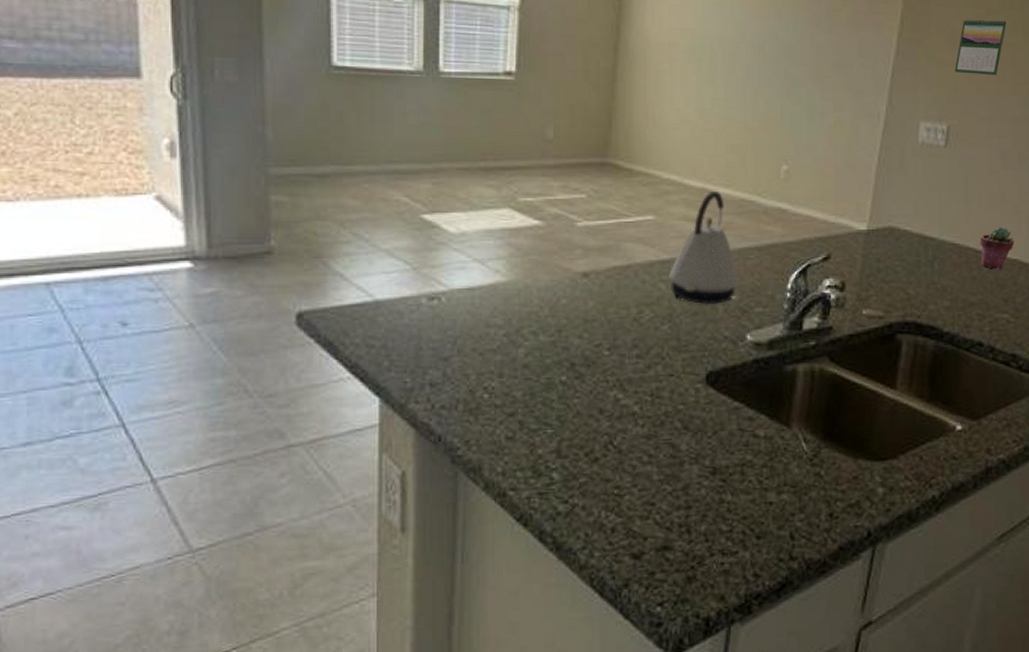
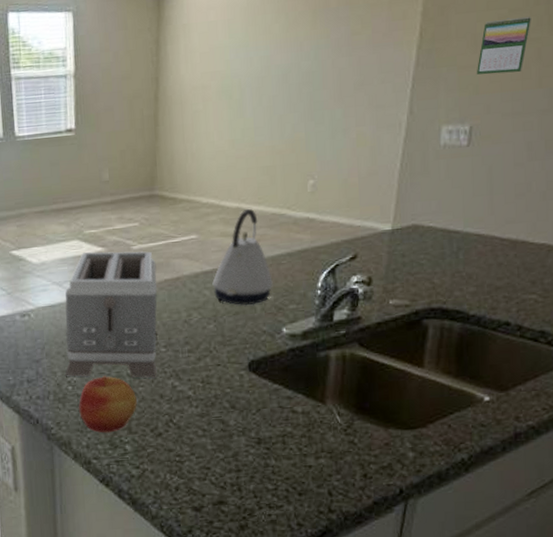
toaster: none [480,225,604,388] -> present [65,251,158,378]
apple: none [496,382,570,457] -> present [79,376,137,433]
potted succulent: present [980,227,1015,269] -> none [505,215,542,255]

